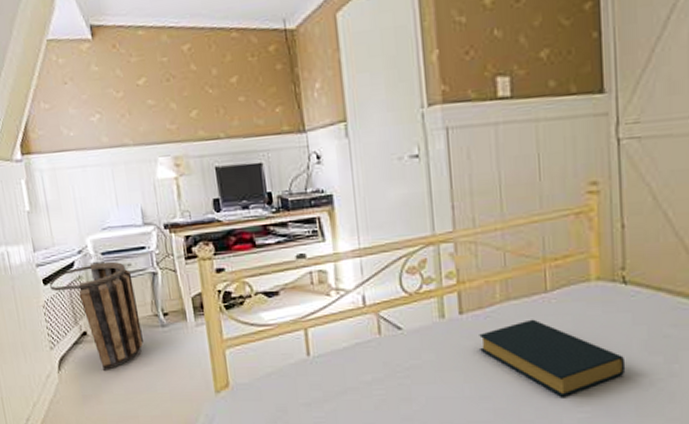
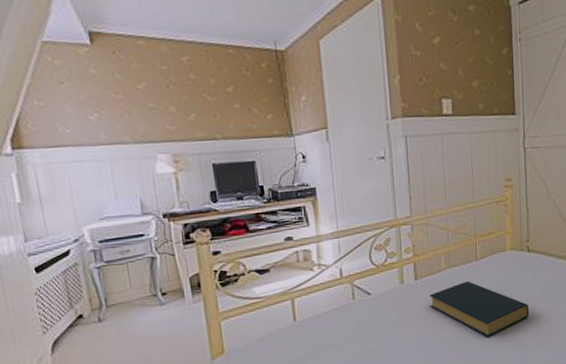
basket: present [49,261,144,370] -> none [42,248,142,349]

